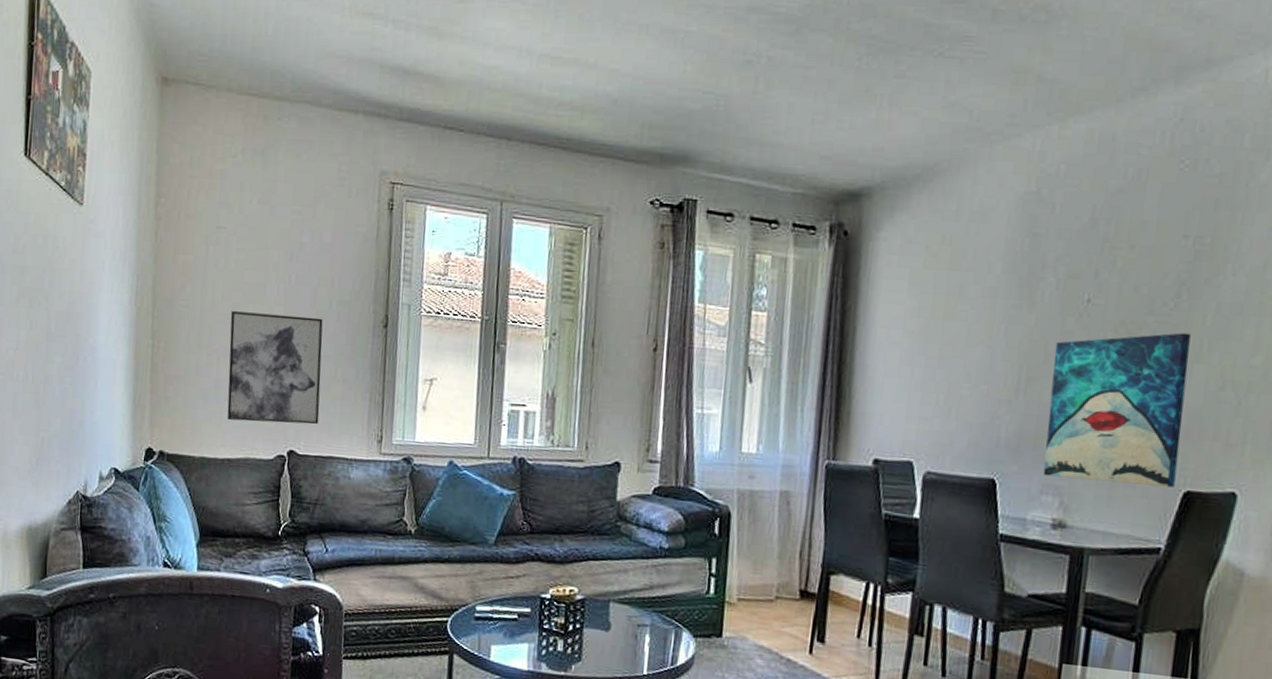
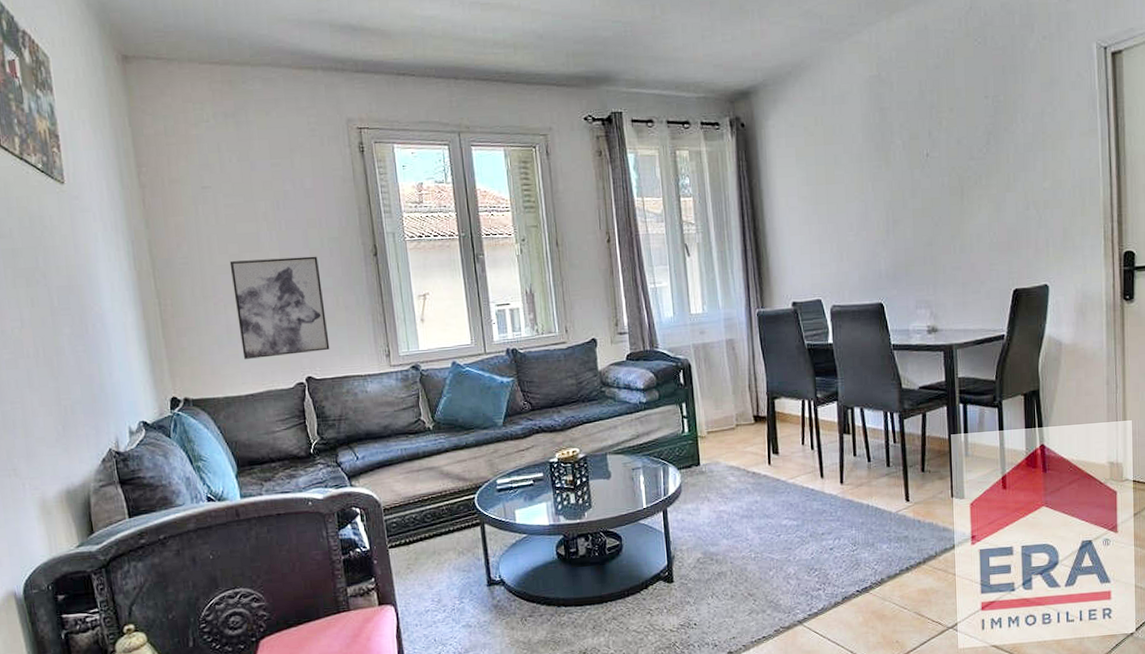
wall art: present [1043,332,1191,488] -> none [909,170,1006,294]

